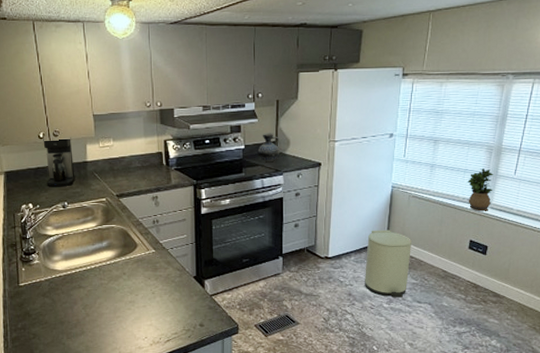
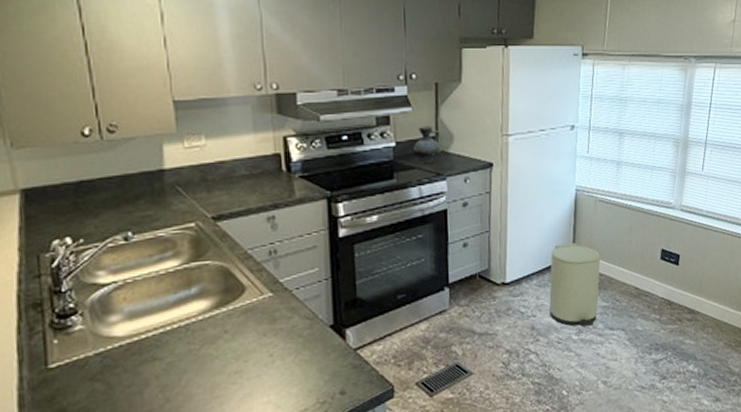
coffee maker: present [43,137,75,187] -> none [89,134,145,211]
potted plant: present [467,168,494,212] -> none [656,165,682,215]

